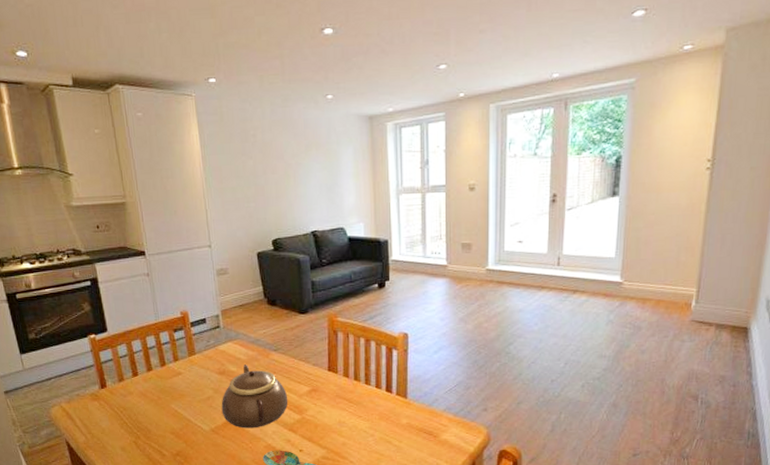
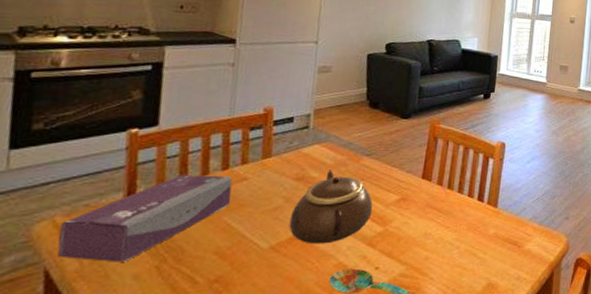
tissue box: none [66,370,174,437] -> present [57,173,233,262]

